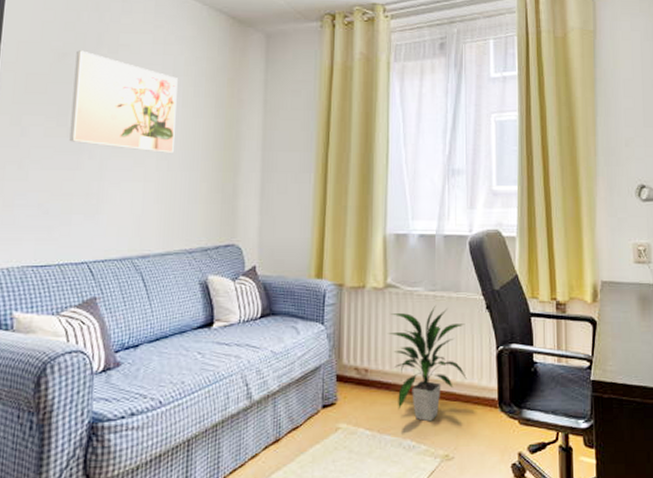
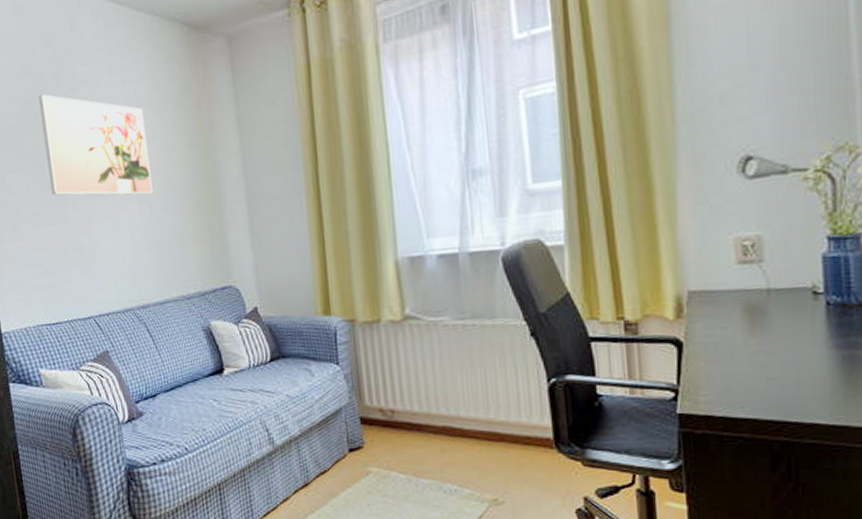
indoor plant: present [388,305,467,422] -> none [413,335,513,465]

